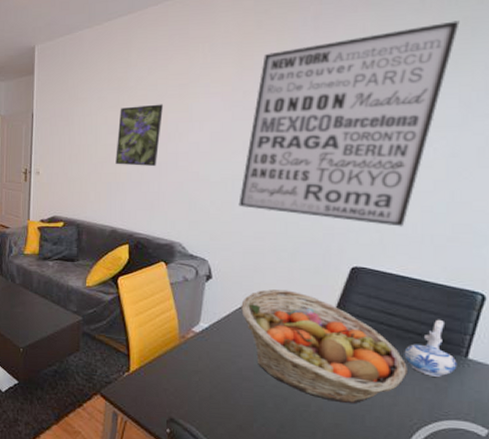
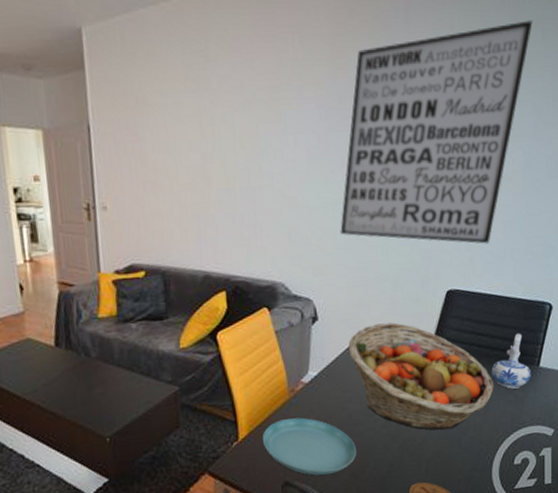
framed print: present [116,104,163,167] -> none [201,112,253,193]
saucer: none [151,361,245,421] -> present [262,417,357,476]

